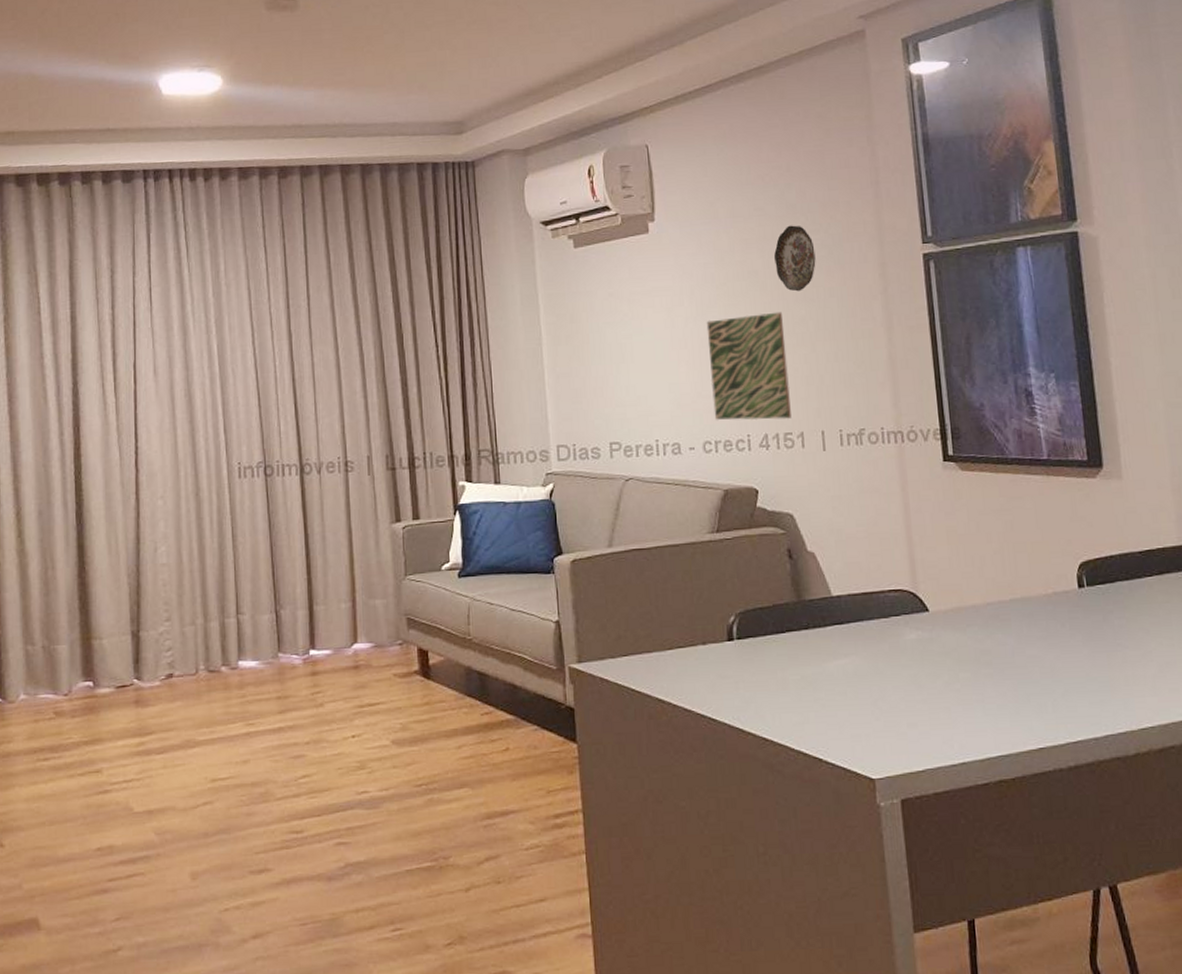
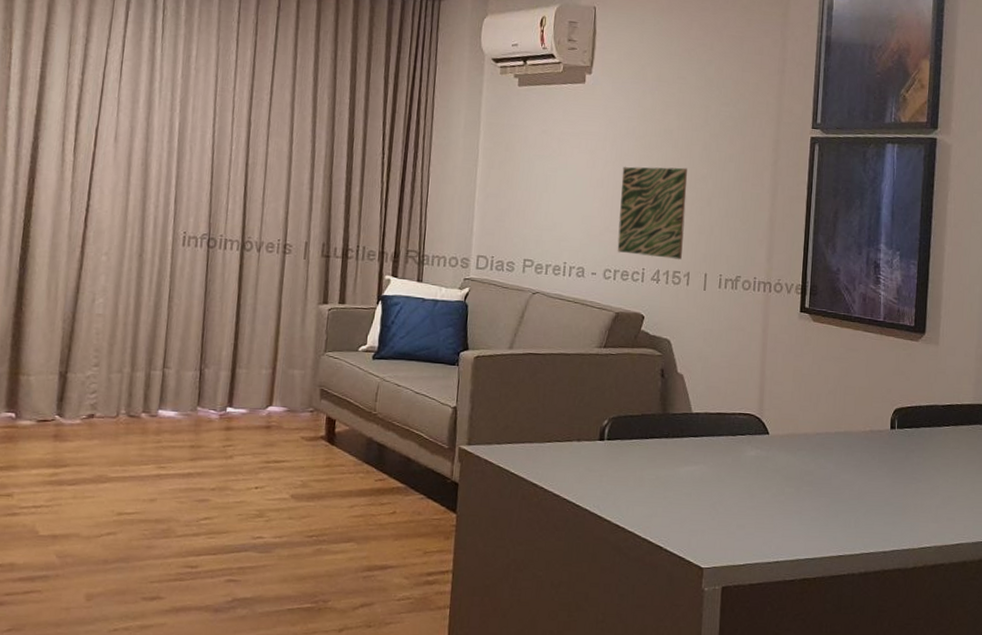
decorative plate: present [773,225,816,292] -> none [688,96,723,153]

